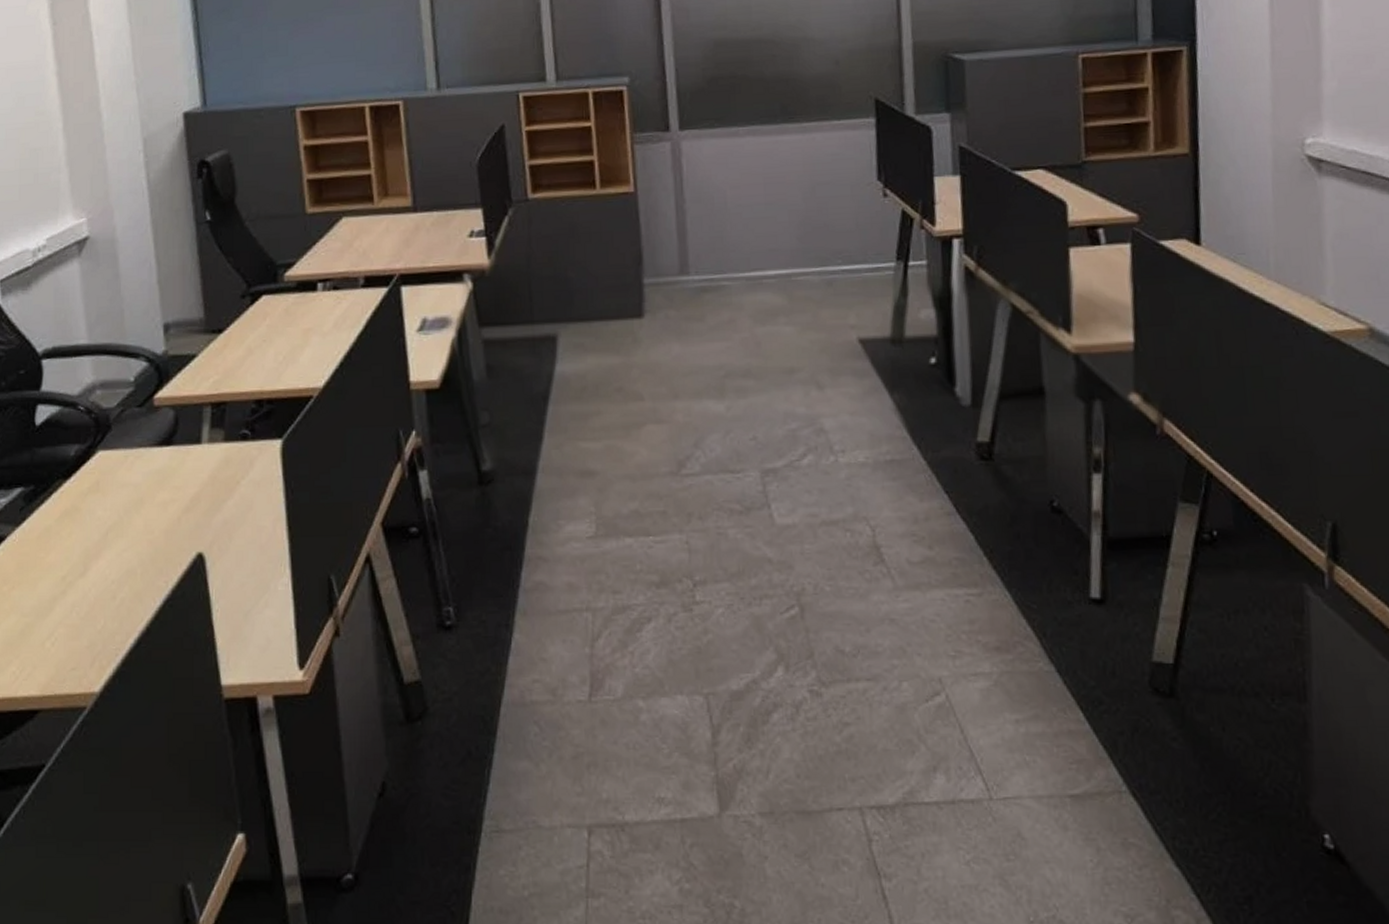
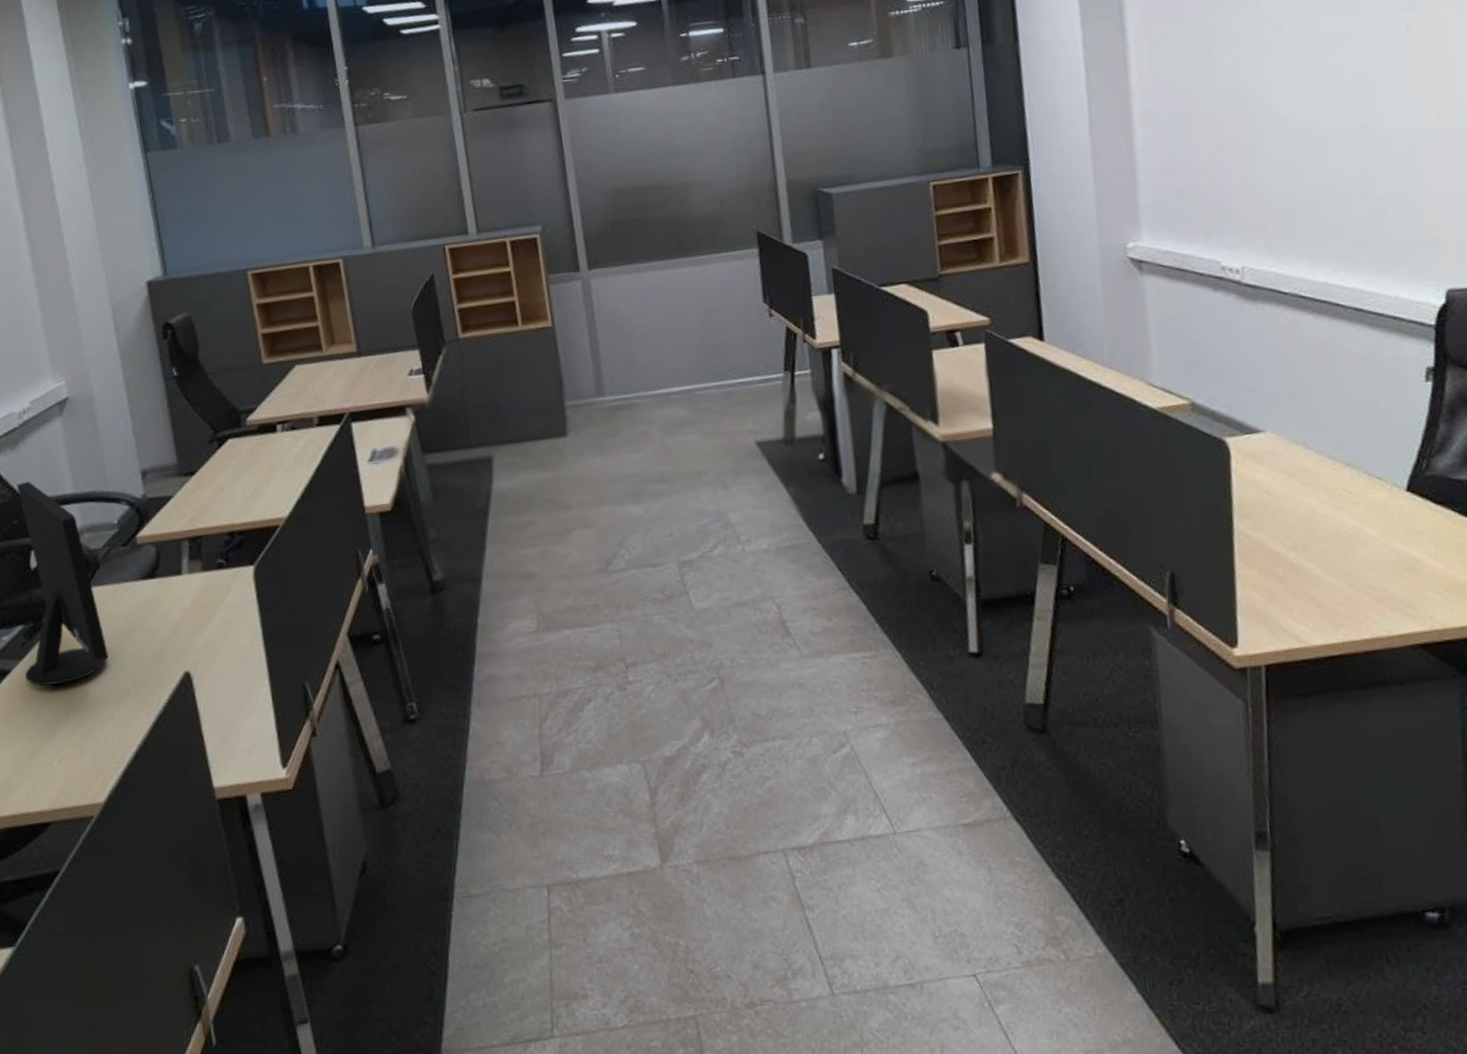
computer monitor: none [22,327,115,558] -> present [16,481,109,687]

